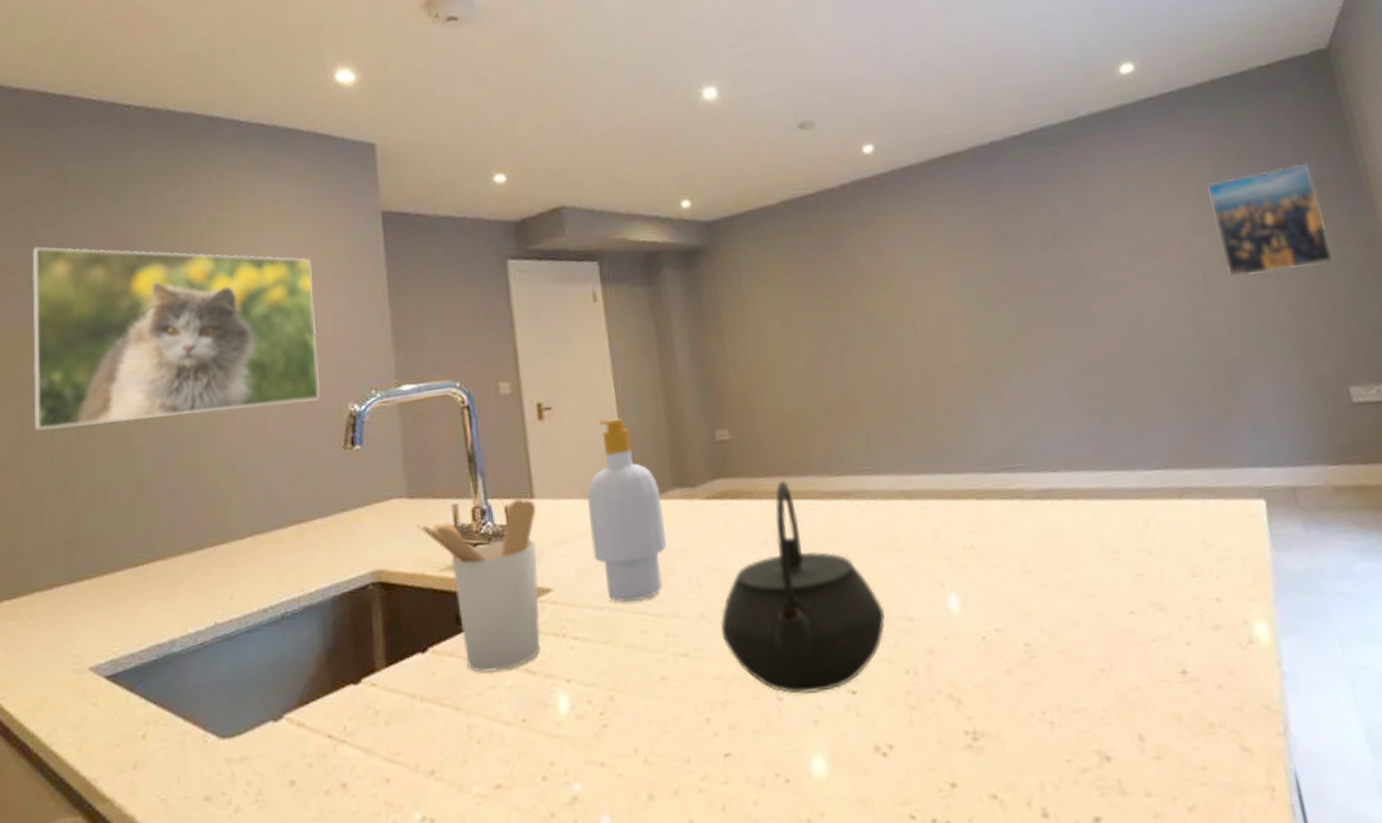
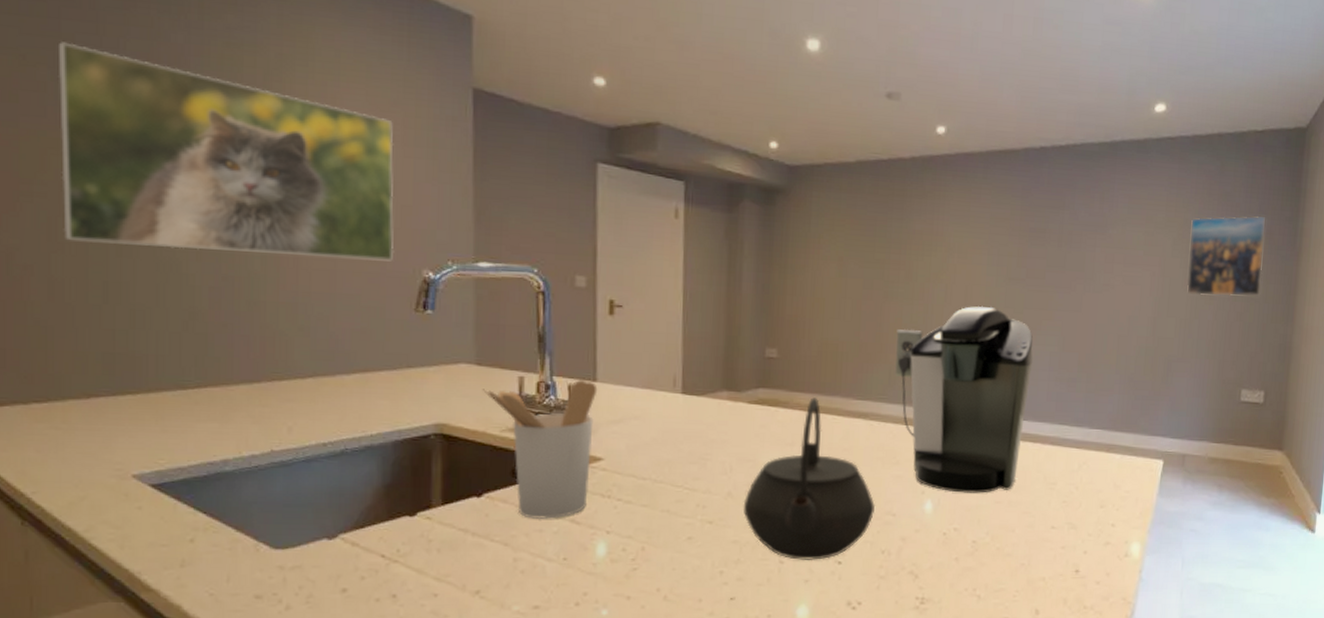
soap bottle: present [587,418,667,602] -> none [643,323,711,476]
coffee maker: none [865,337,1063,580] -> present [894,306,1033,493]

